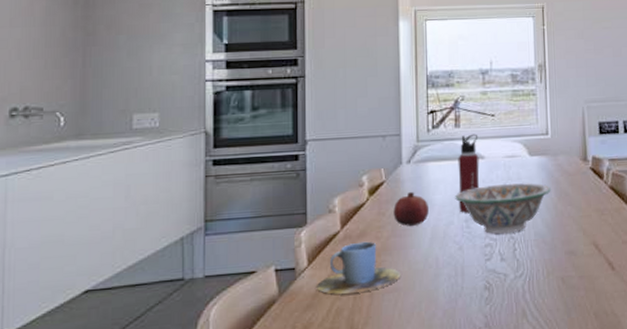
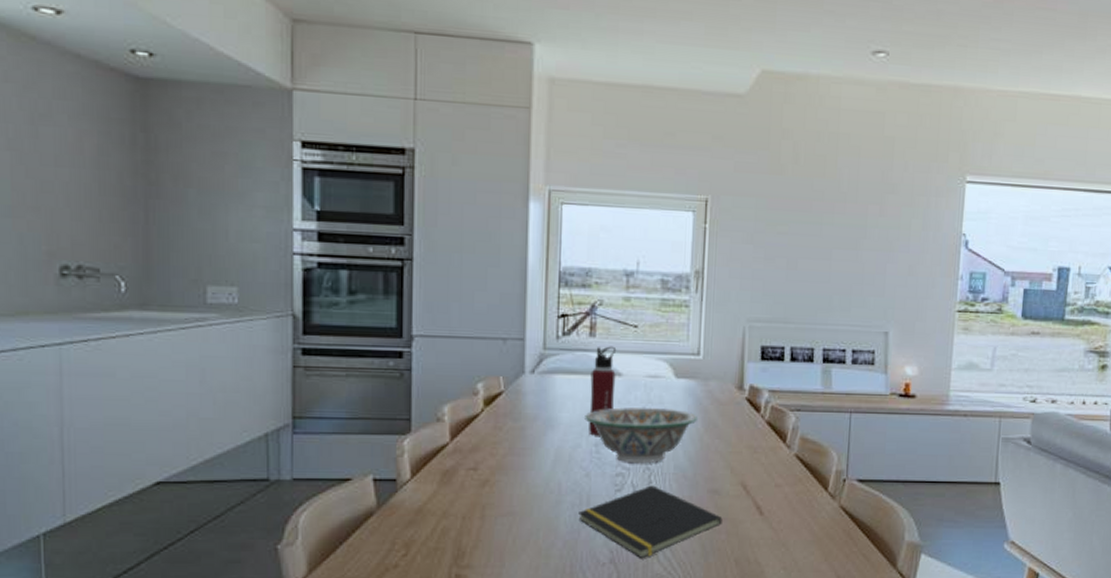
cup: present [317,241,401,295] -> none [421,457,518,514]
fruit: present [393,191,429,227] -> none [512,405,553,446]
notepad: none [455,252,580,320] -> present [578,485,722,558]

